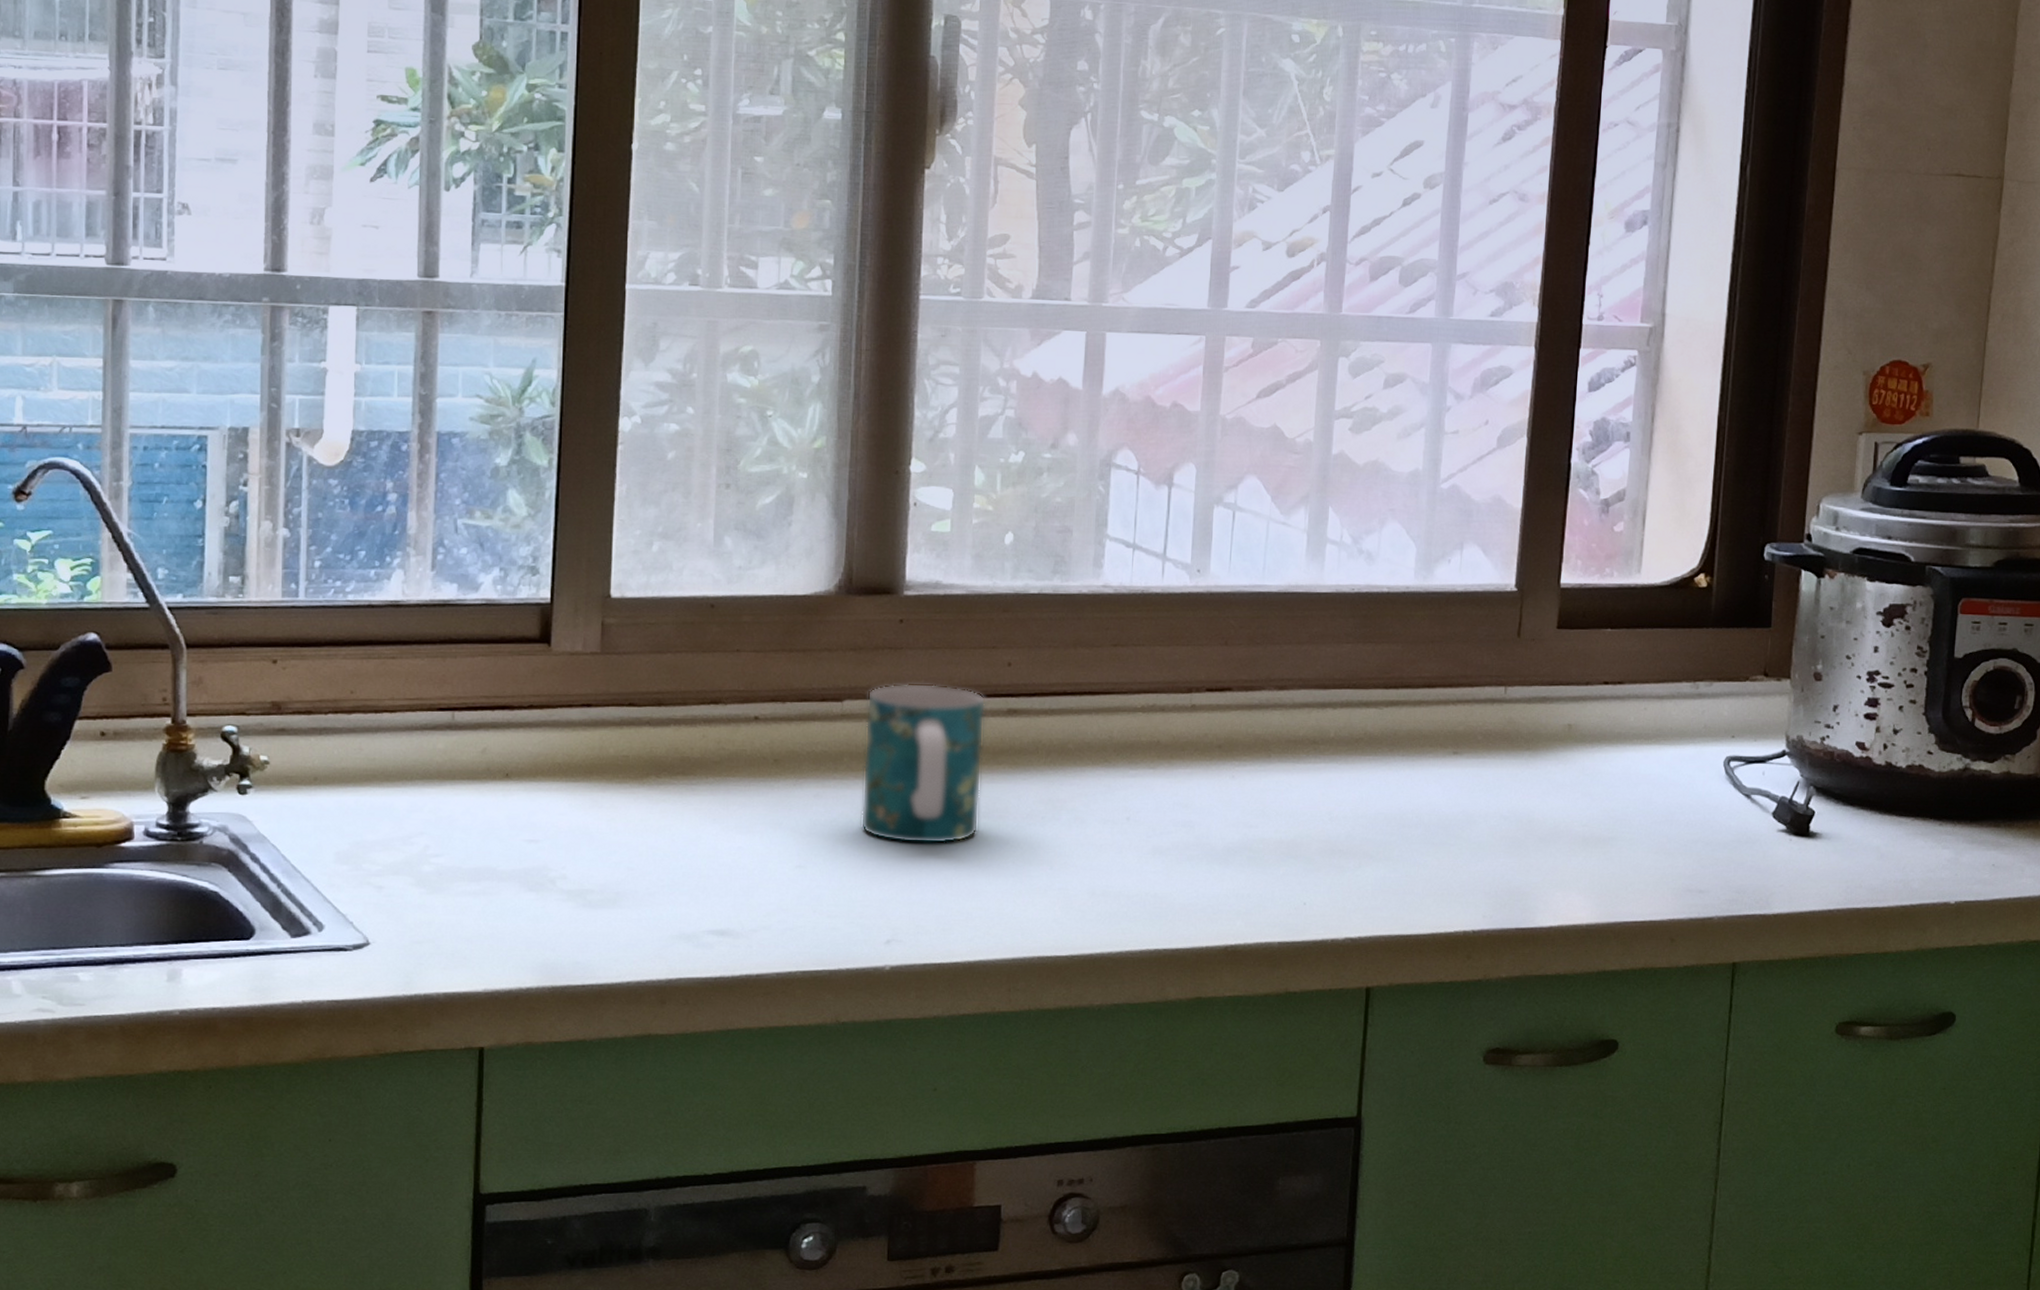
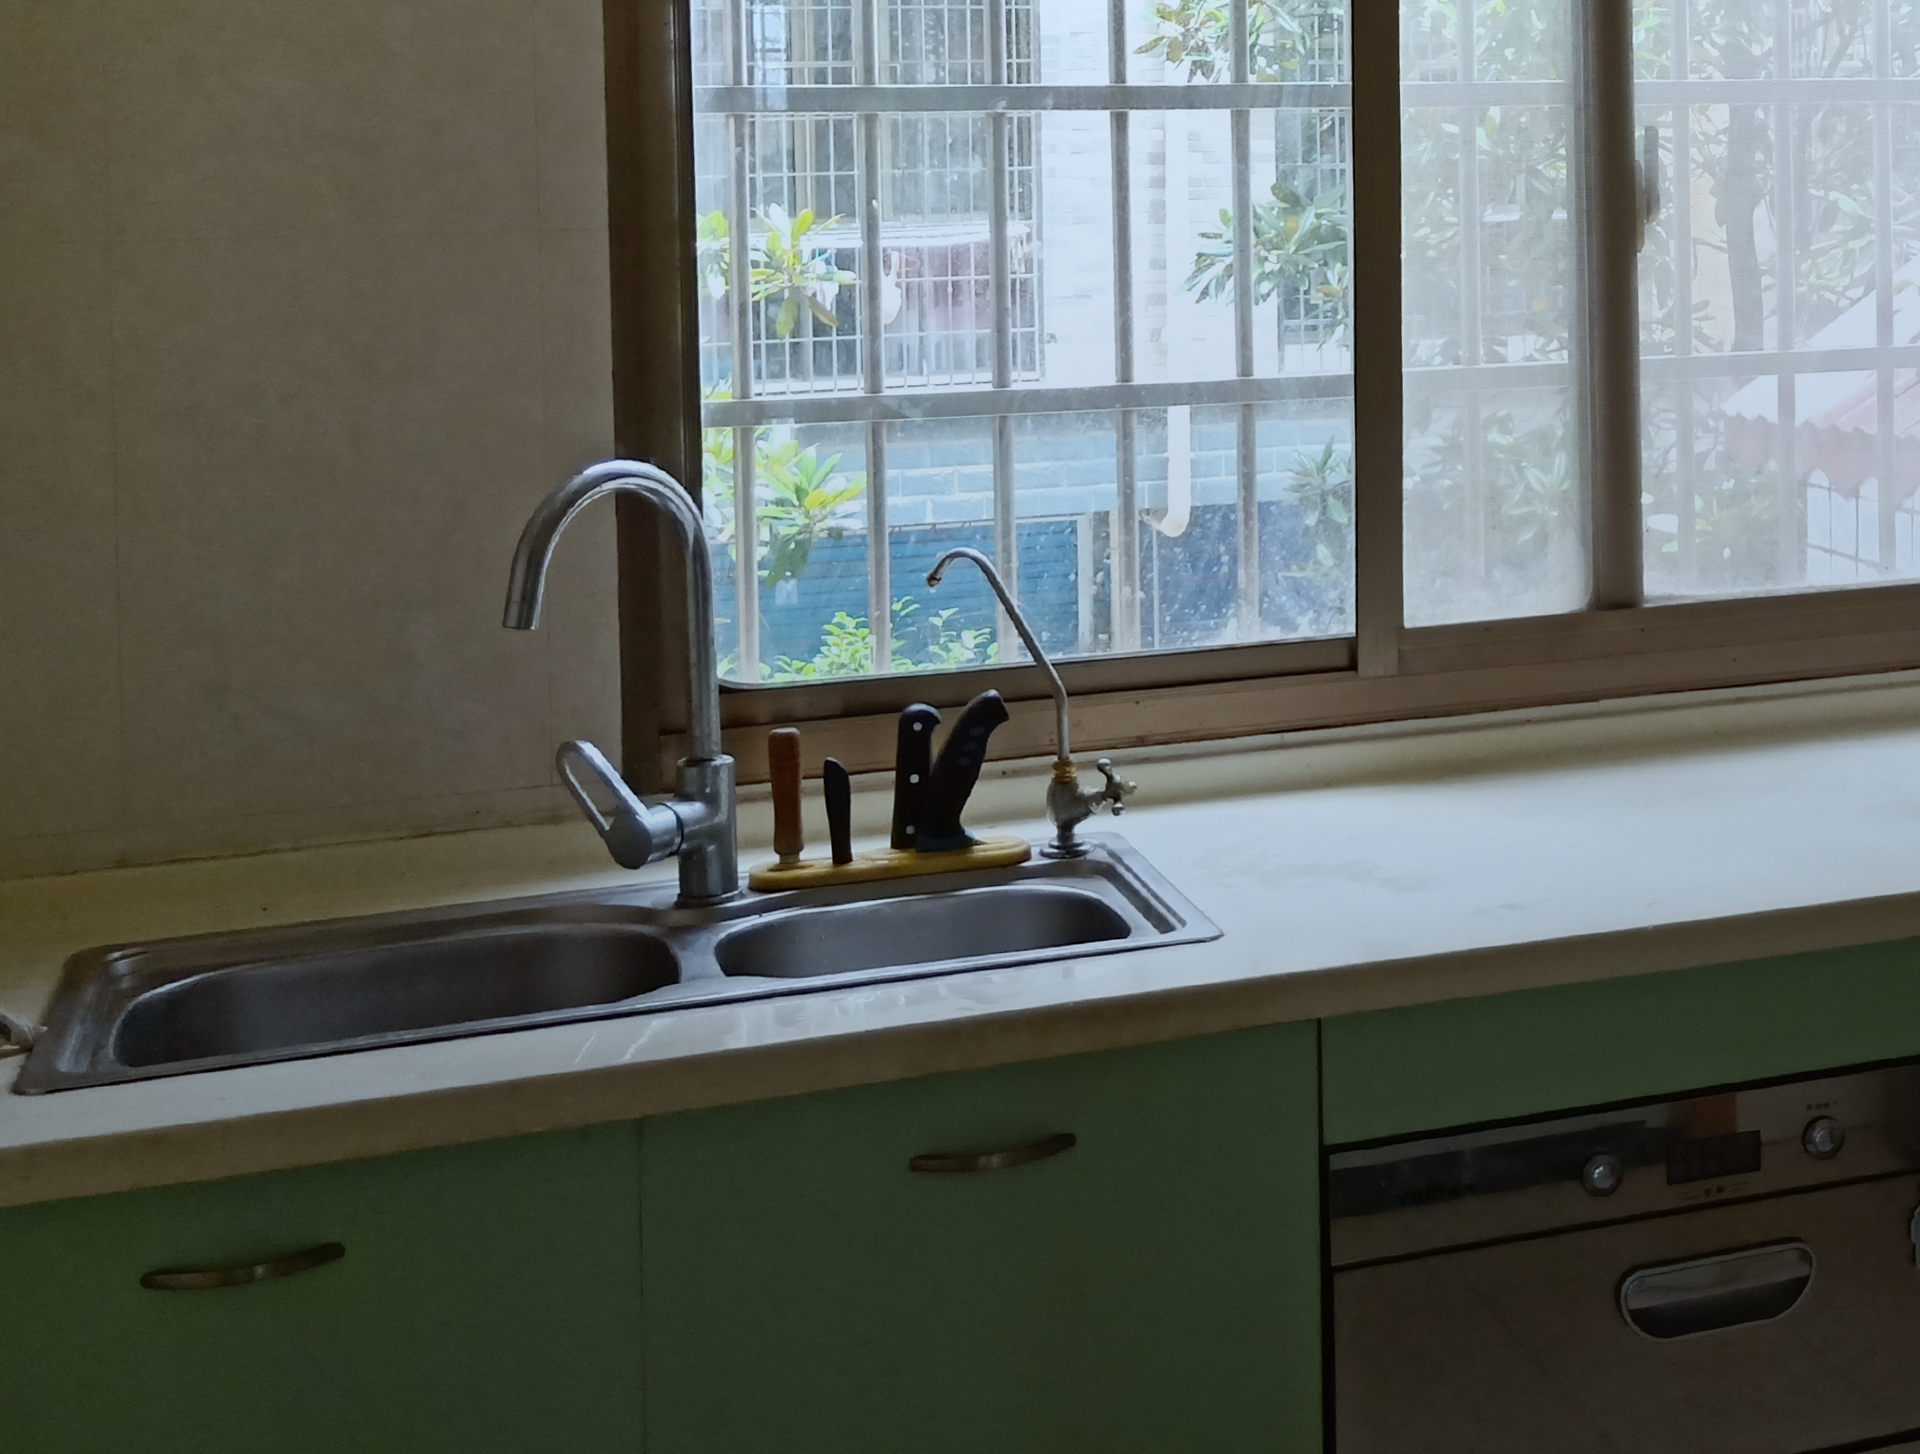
mug: present [860,683,986,844] -> none [1618,680,1719,819]

